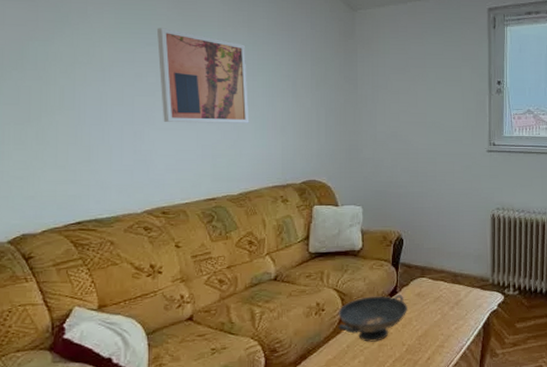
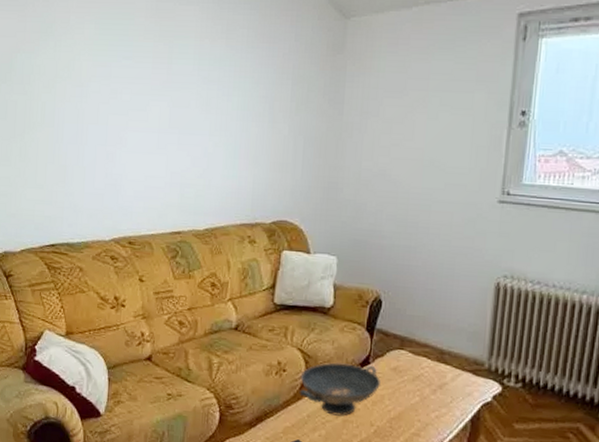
wall art: present [157,28,250,123] -> none [133,39,222,150]

